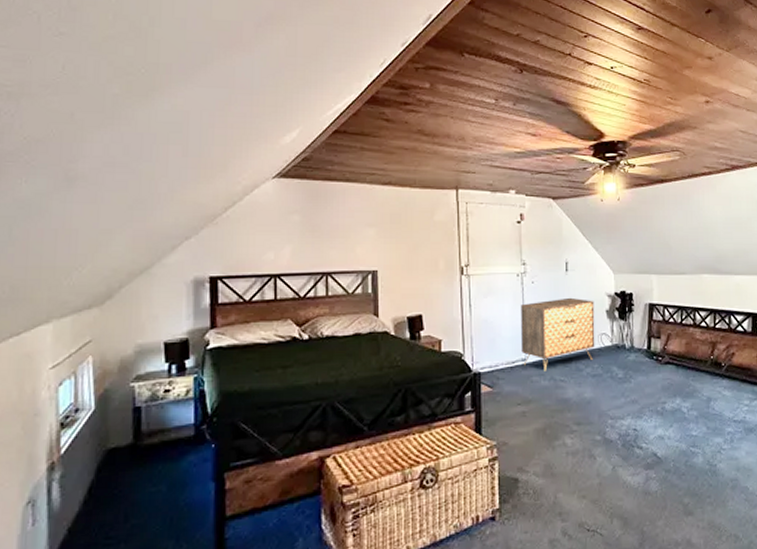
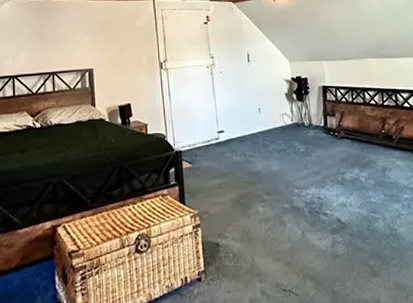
dresser: present [521,297,595,371] -> none [212,83,278,148]

